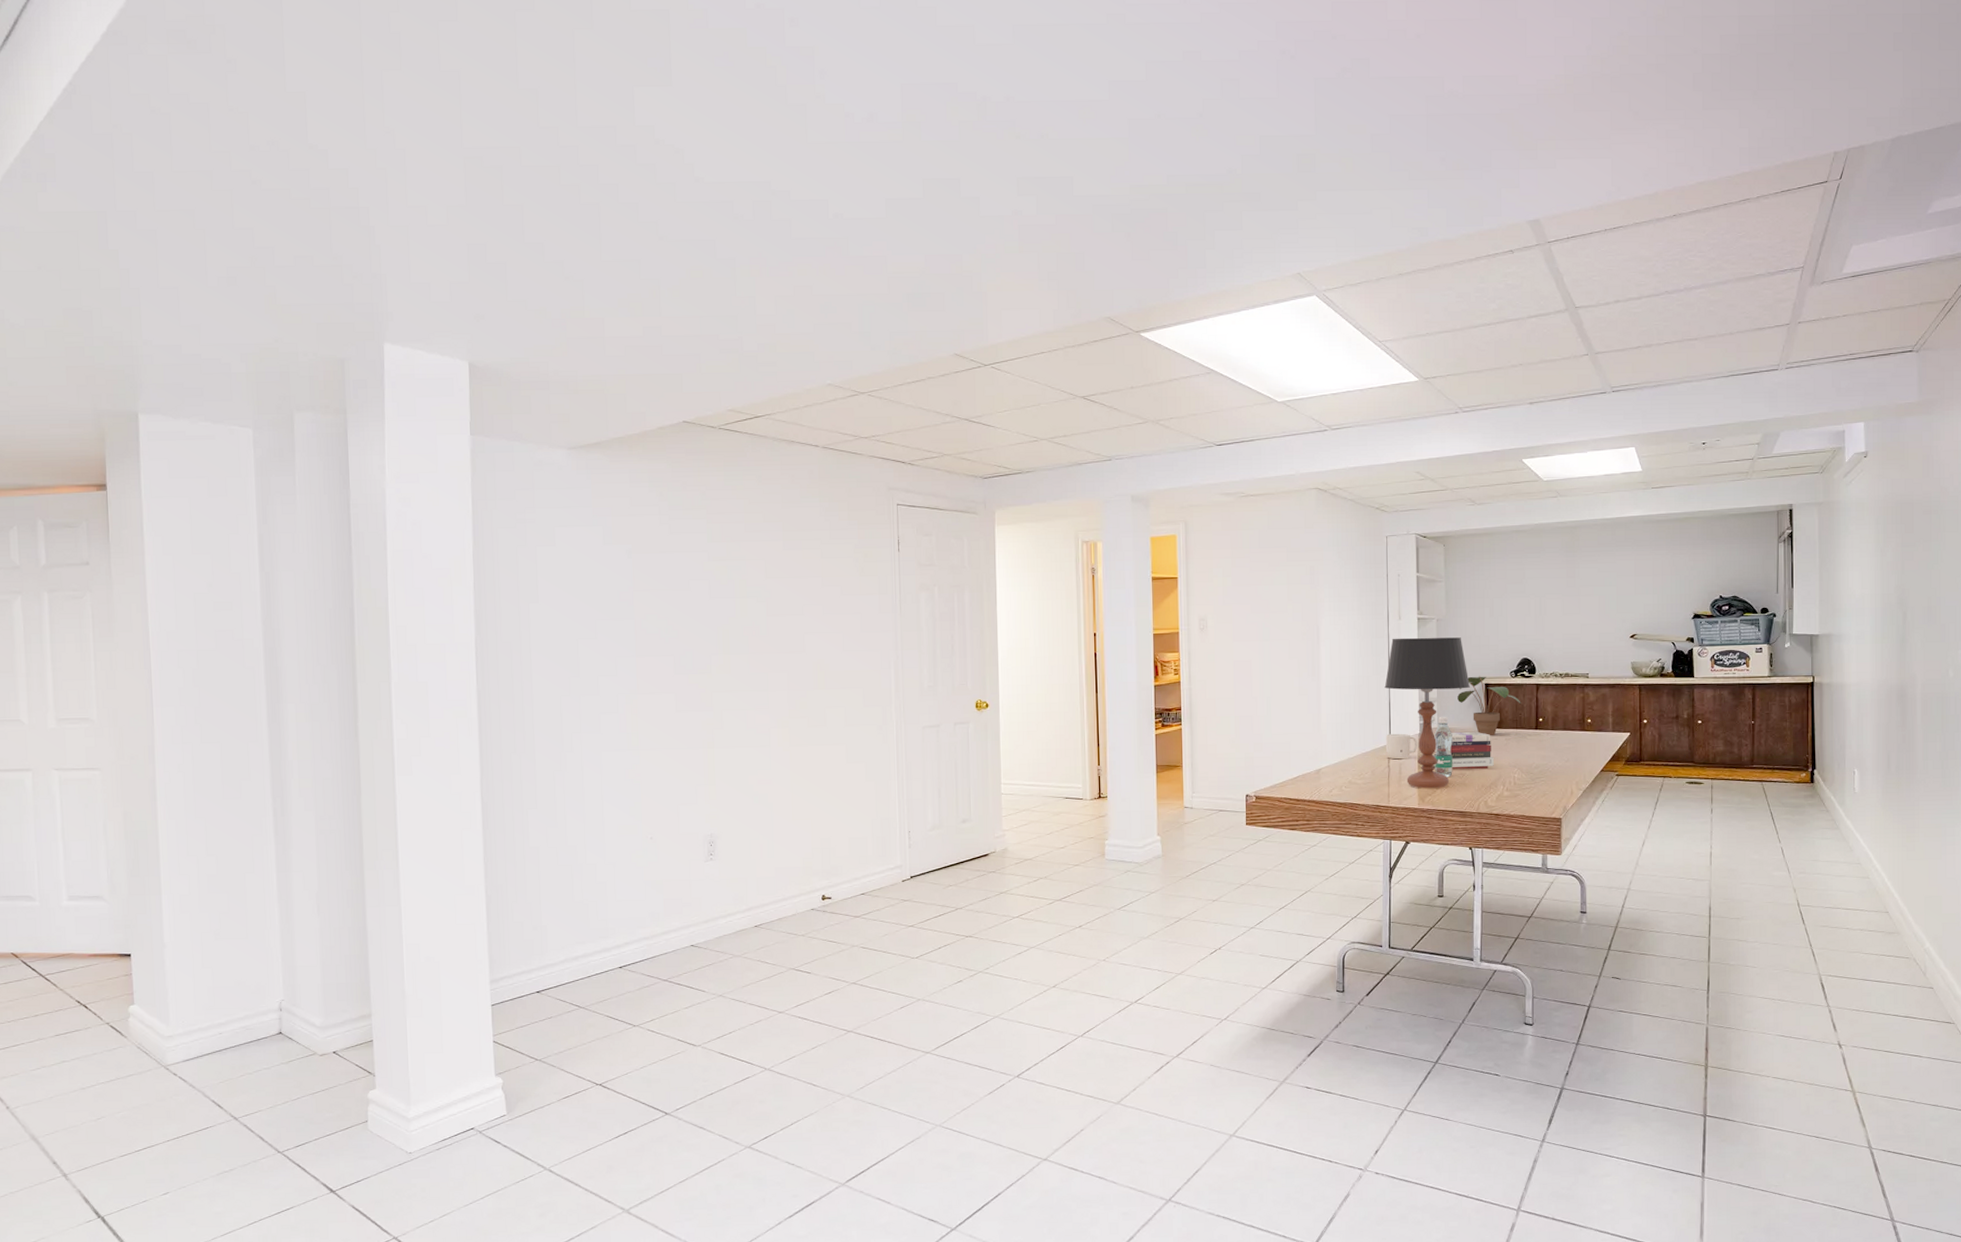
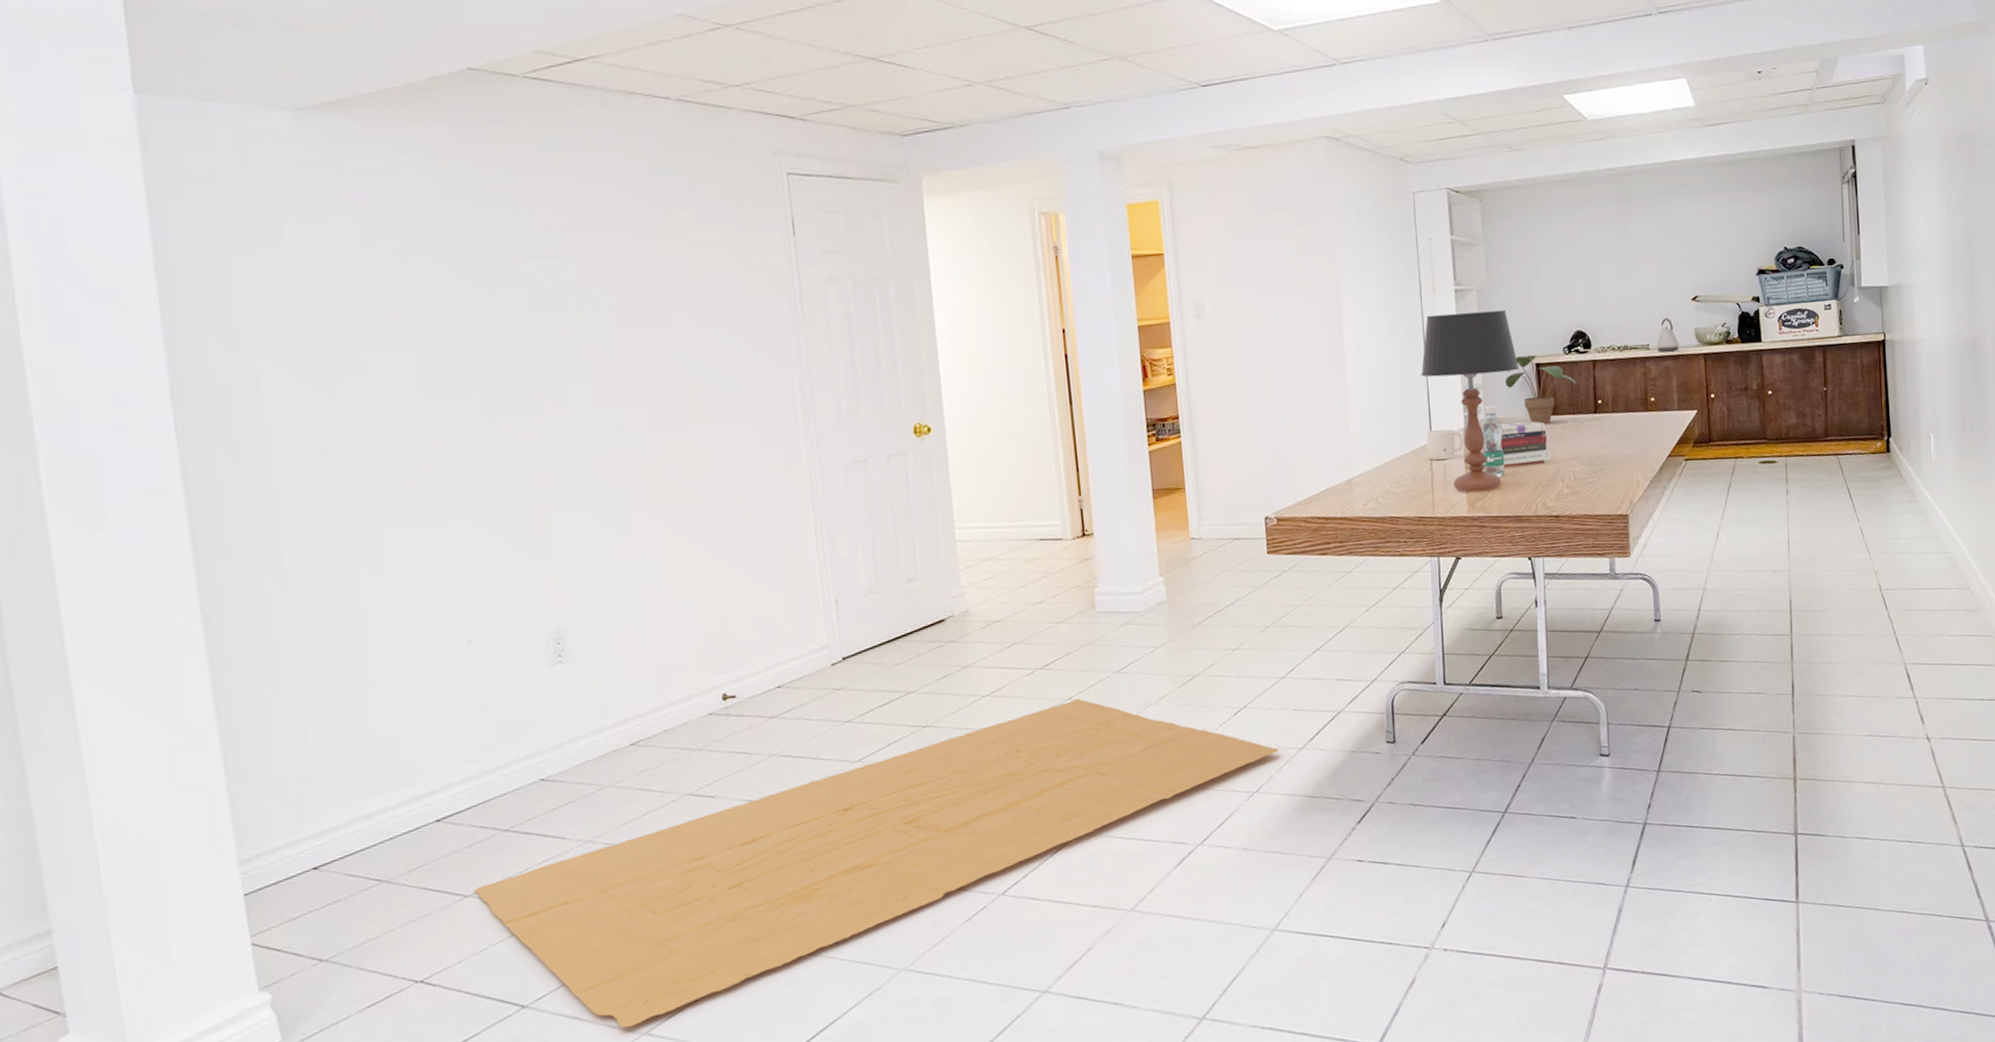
area rug: none [640,927,1245,1141] -> present [473,698,1278,1028]
kettle: none [1595,652,1616,682] -> present [1656,318,1679,354]

